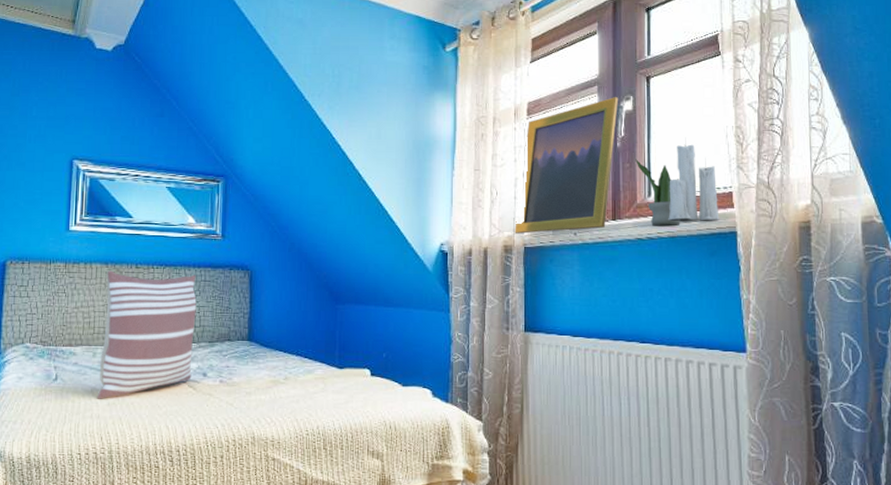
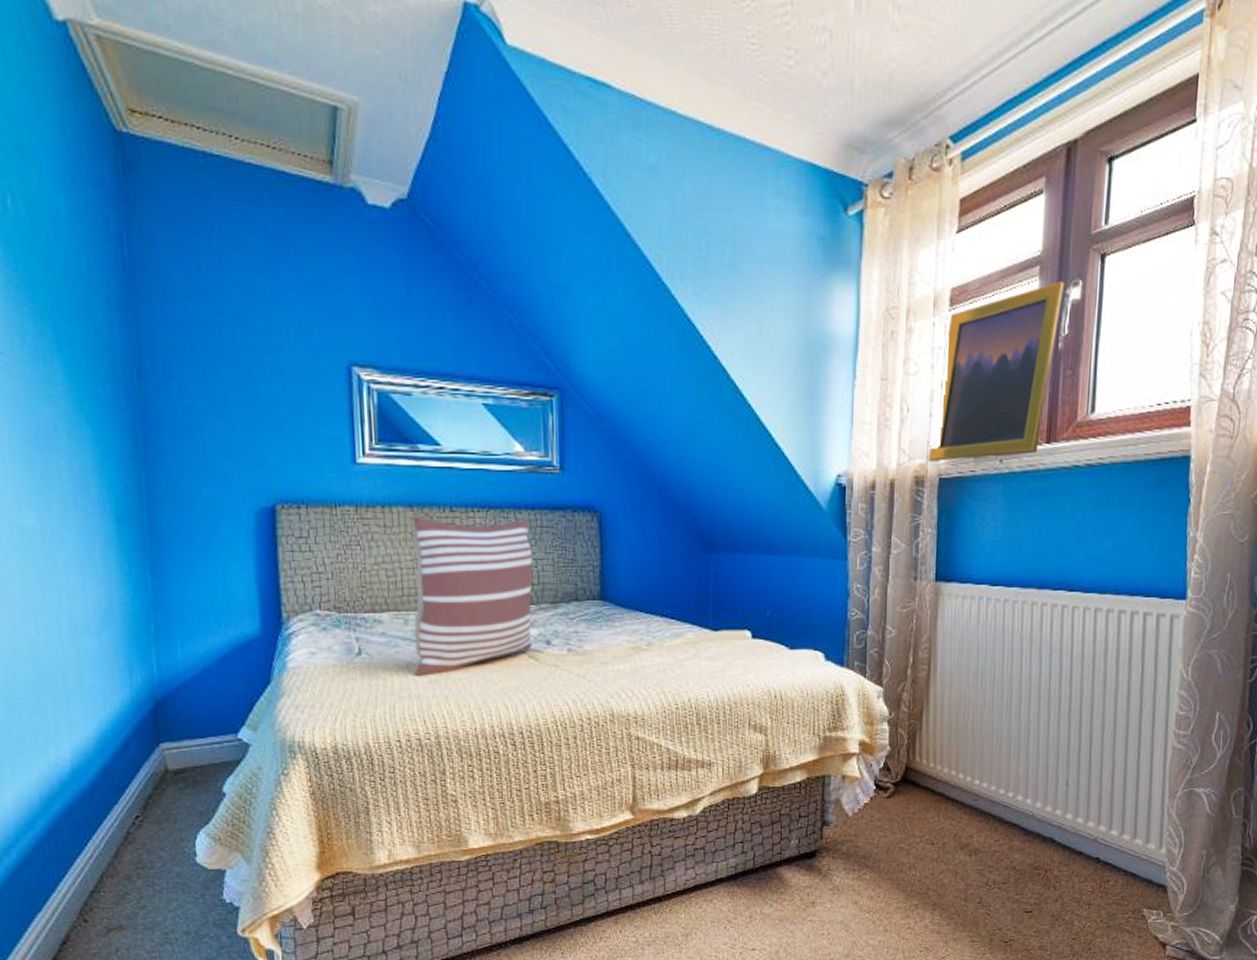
potted plant: present [635,159,681,227] -> none [1079,364,1129,450]
candle: present [668,135,720,222] -> none [1112,332,1173,445]

